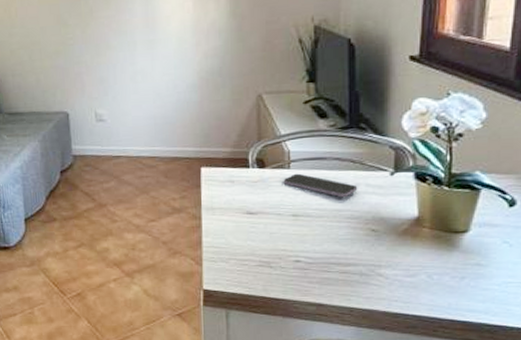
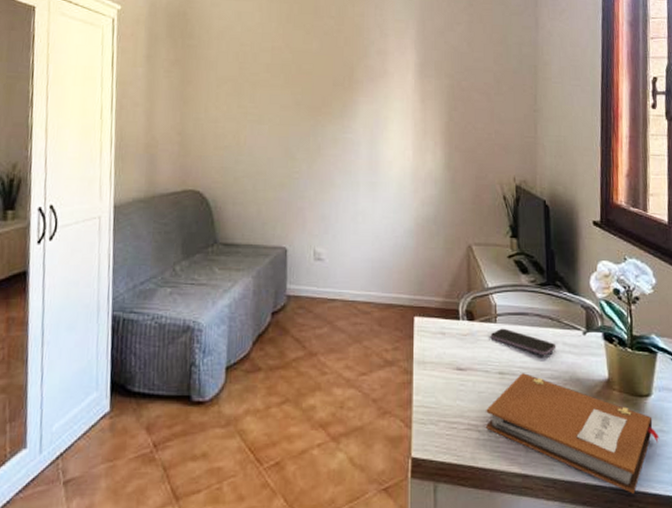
notebook: none [278,214,476,321] -> present [486,373,660,494]

